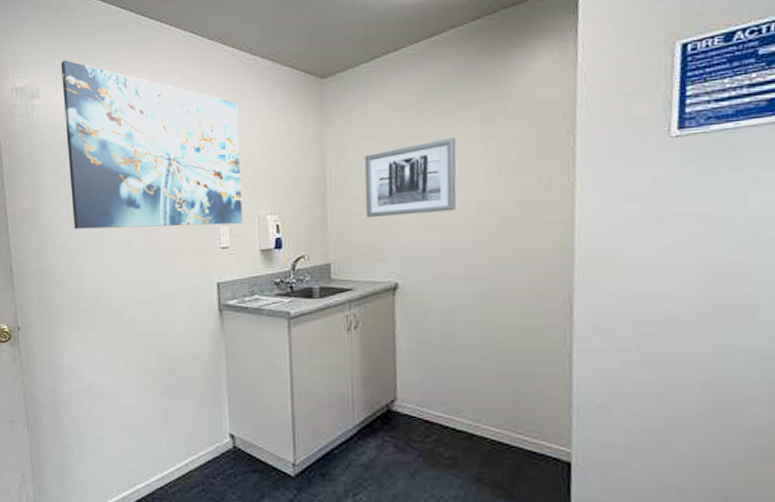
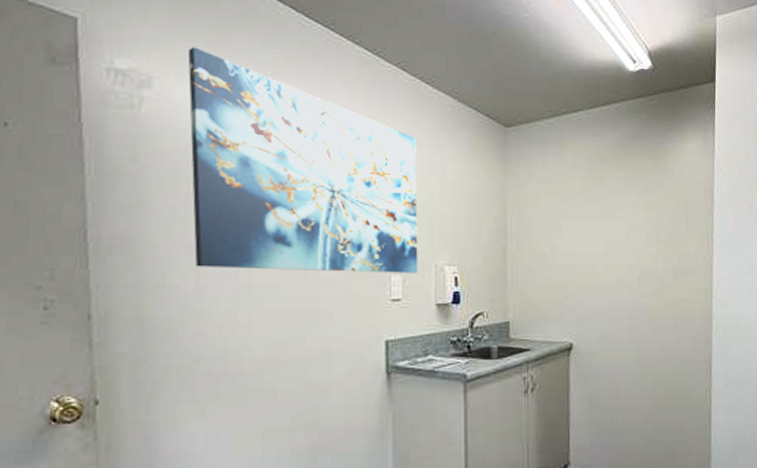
wall art: present [365,137,457,218] -> none [544,203,624,276]

